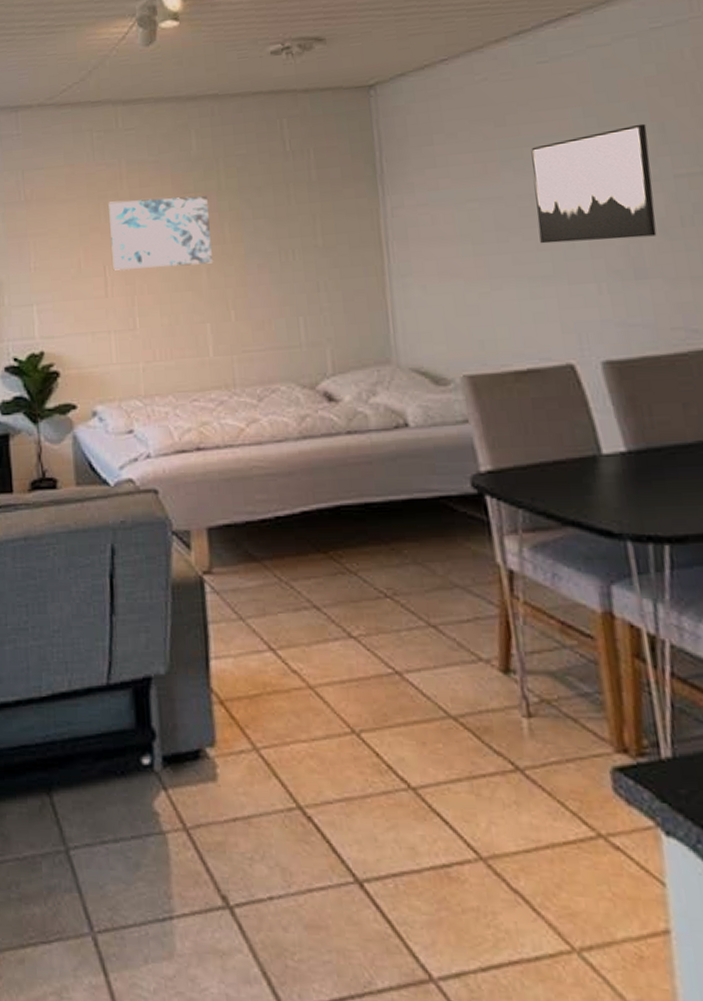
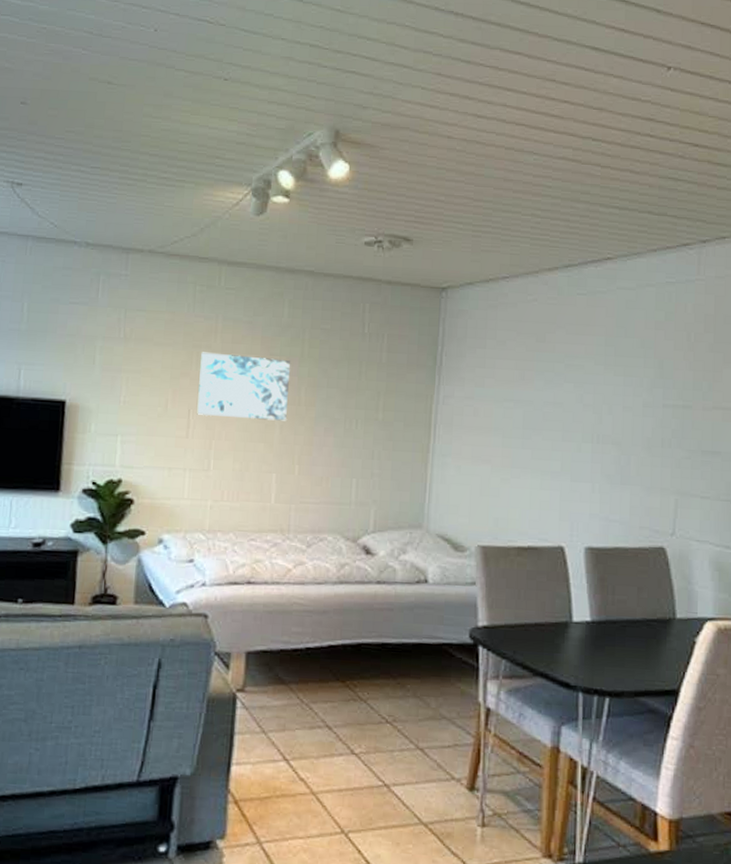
wall art: present [531,123,657,244] -> none [555,359,650,452]

